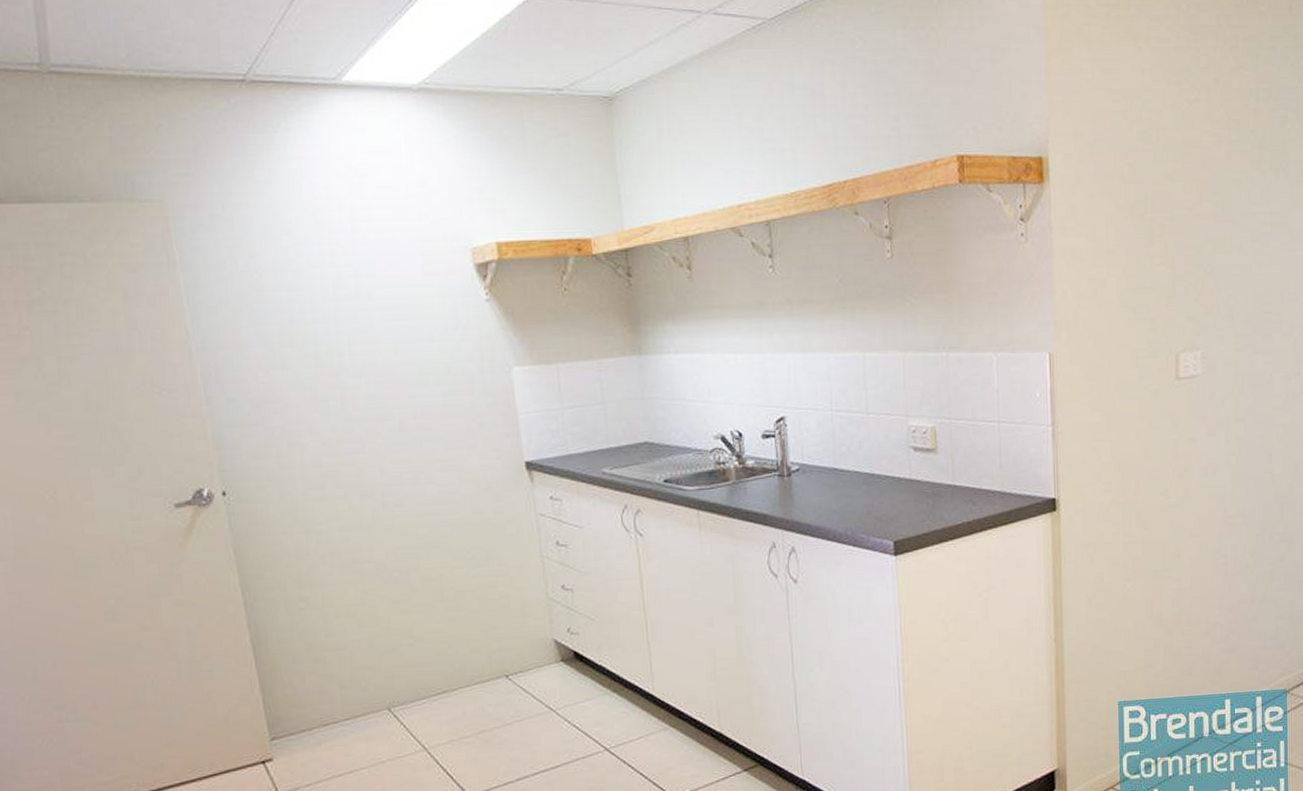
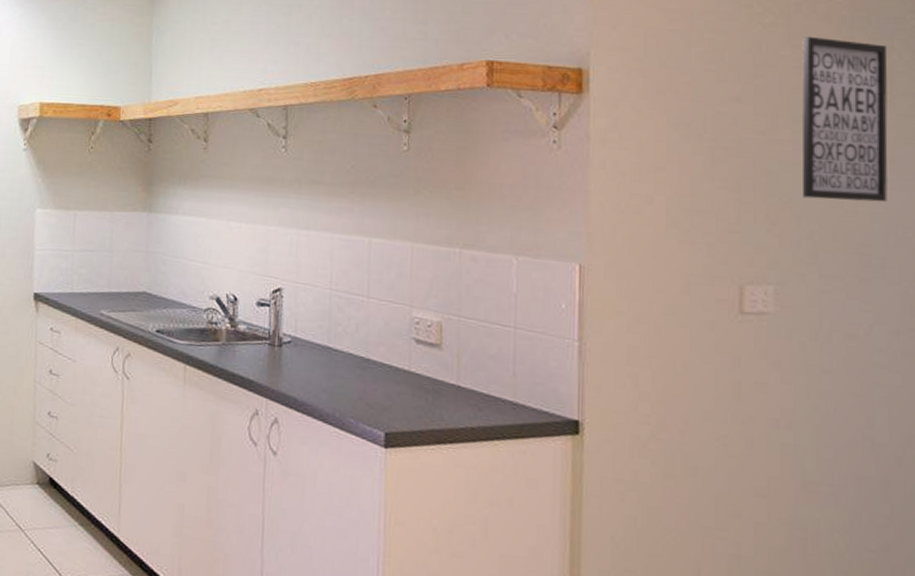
wall art: none [1220,111,1284,266] -> present [802,37,888,203]

